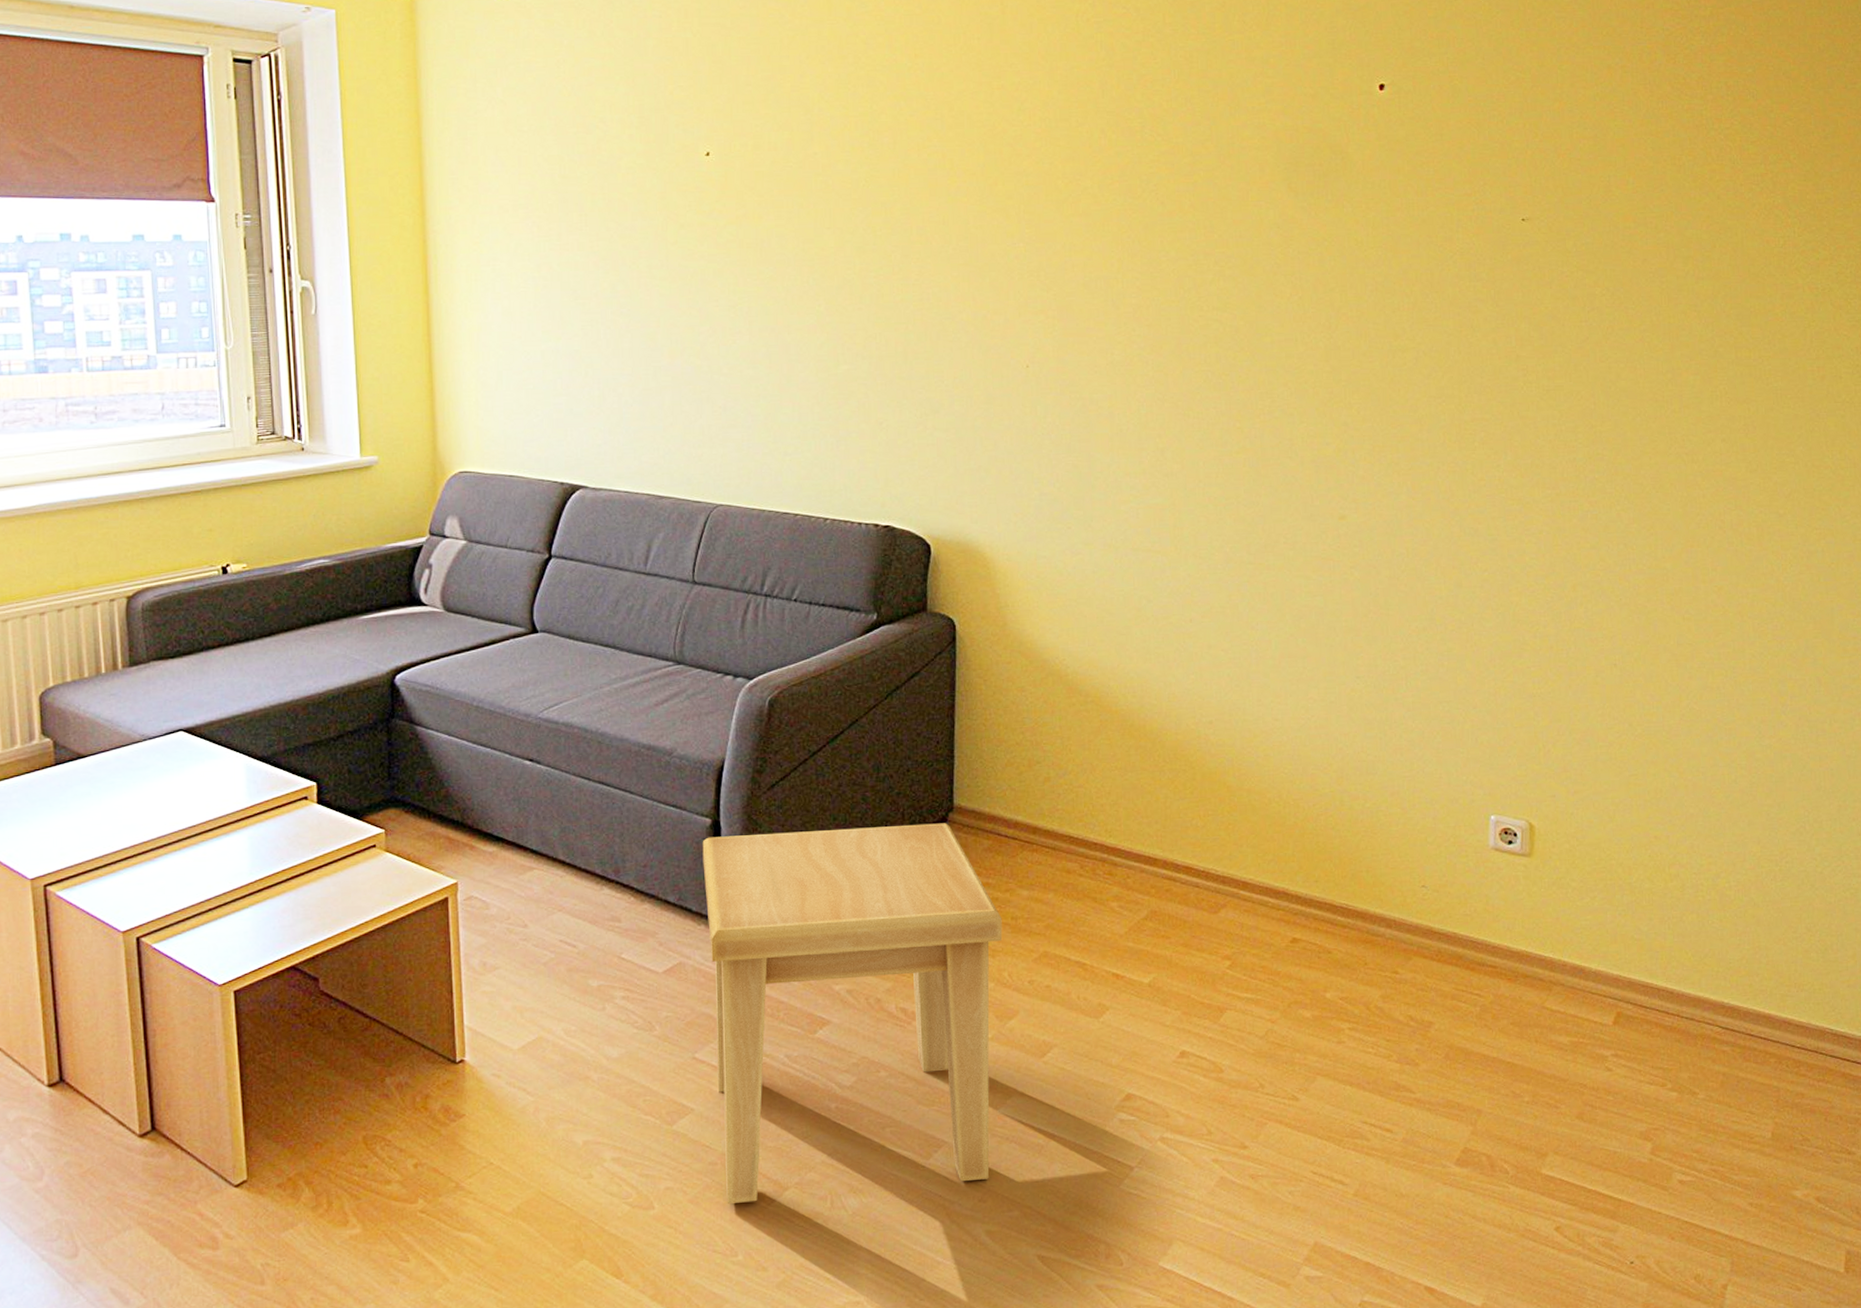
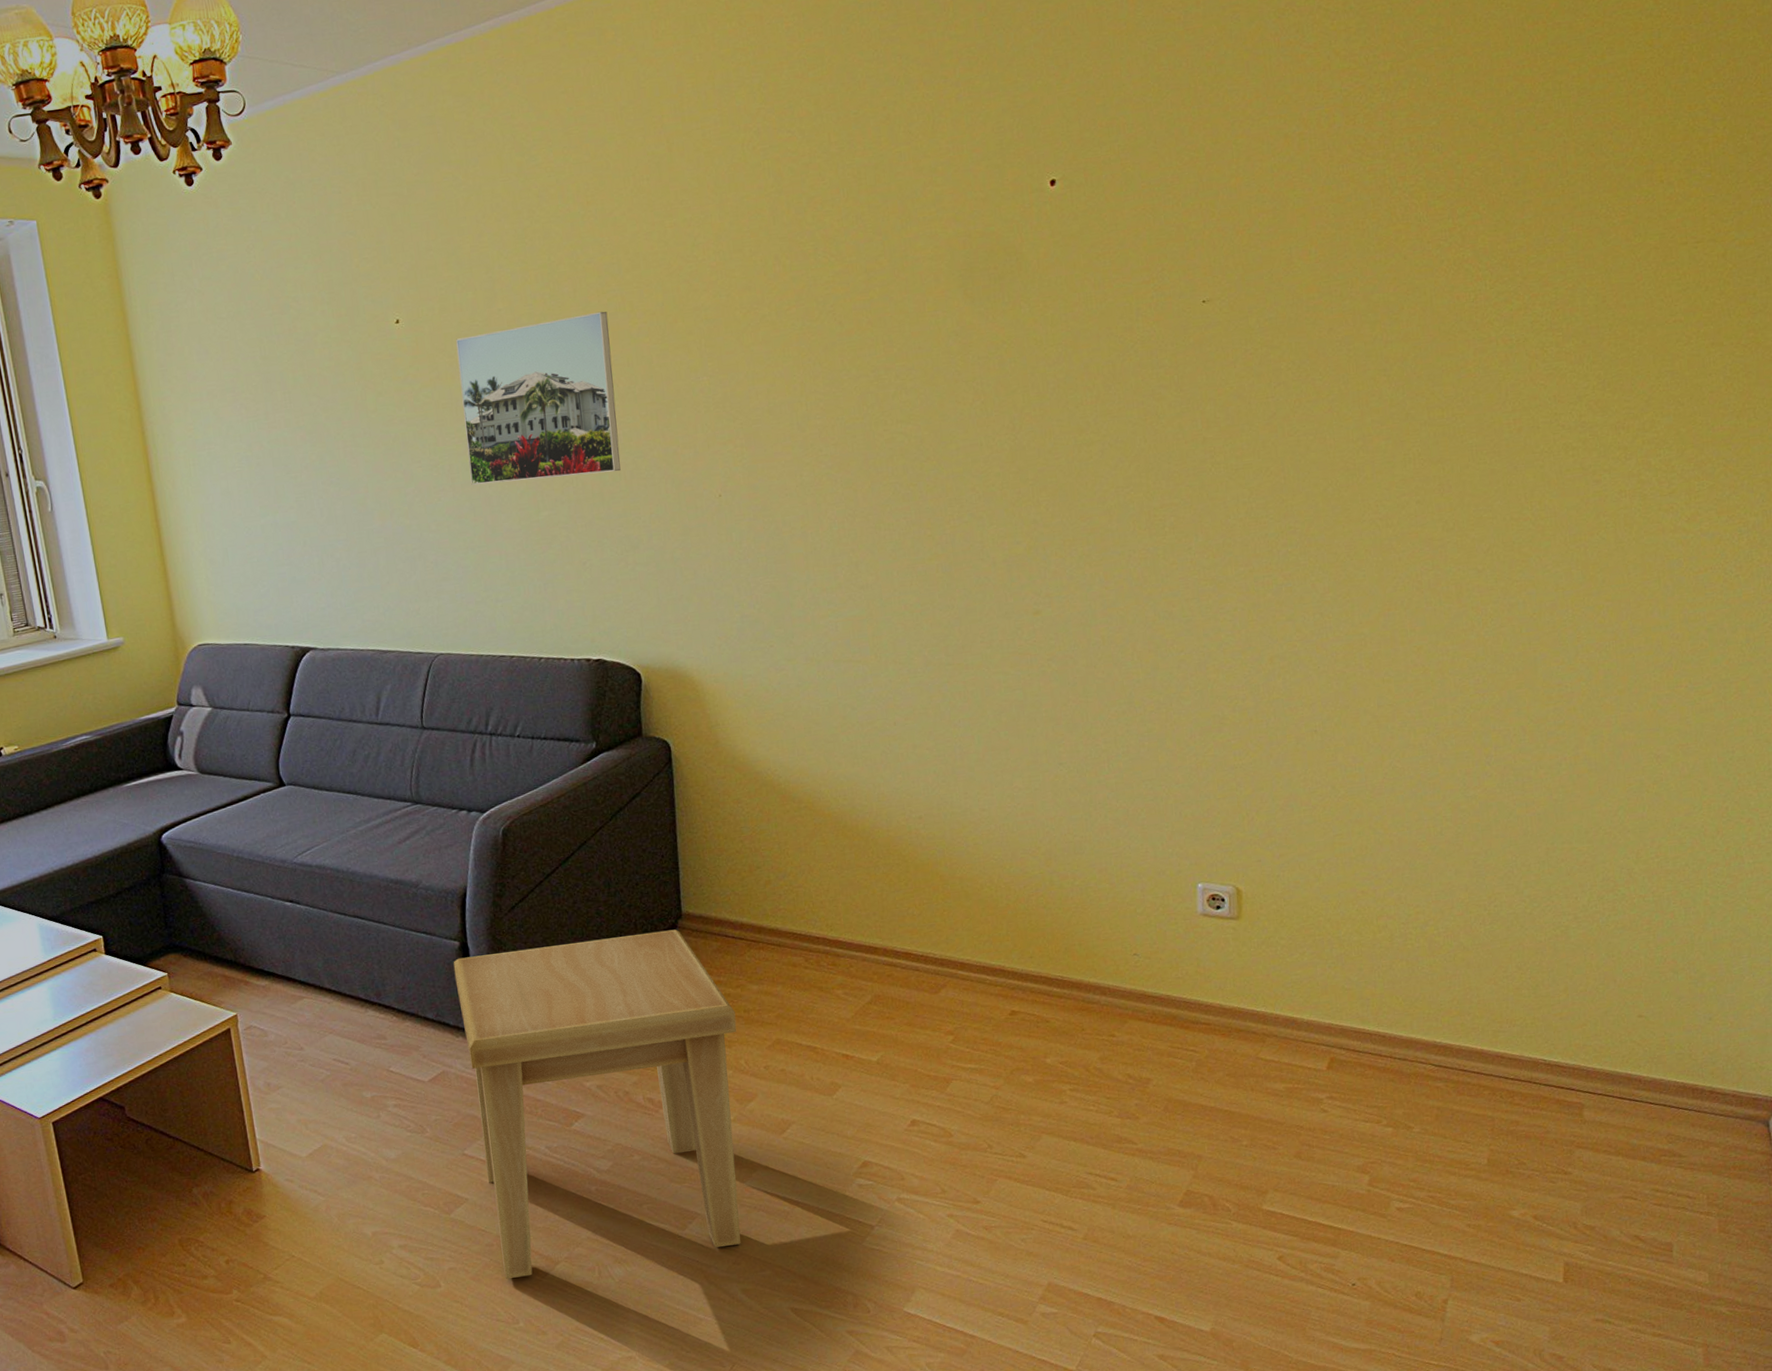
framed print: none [766,166,928,332] -> present [455,311,621,485]

